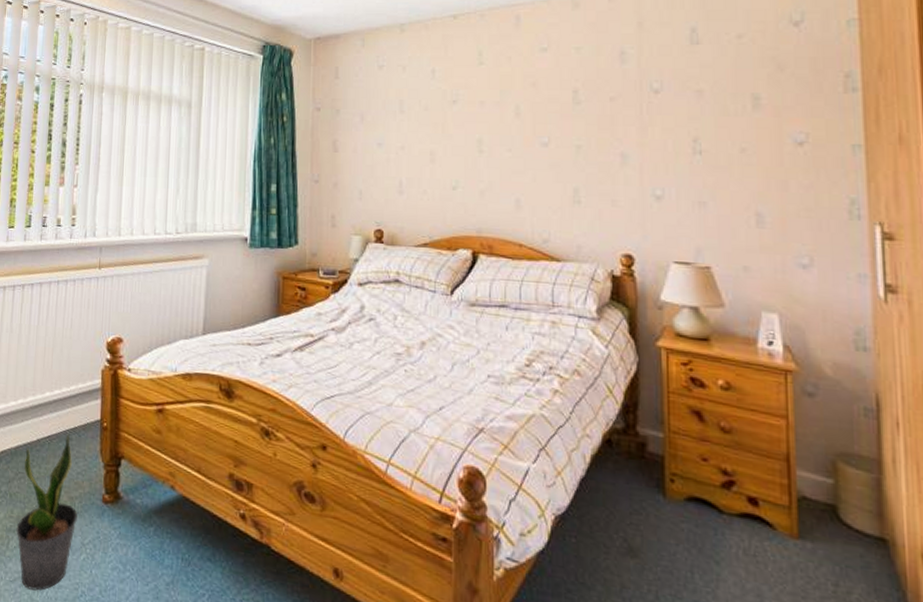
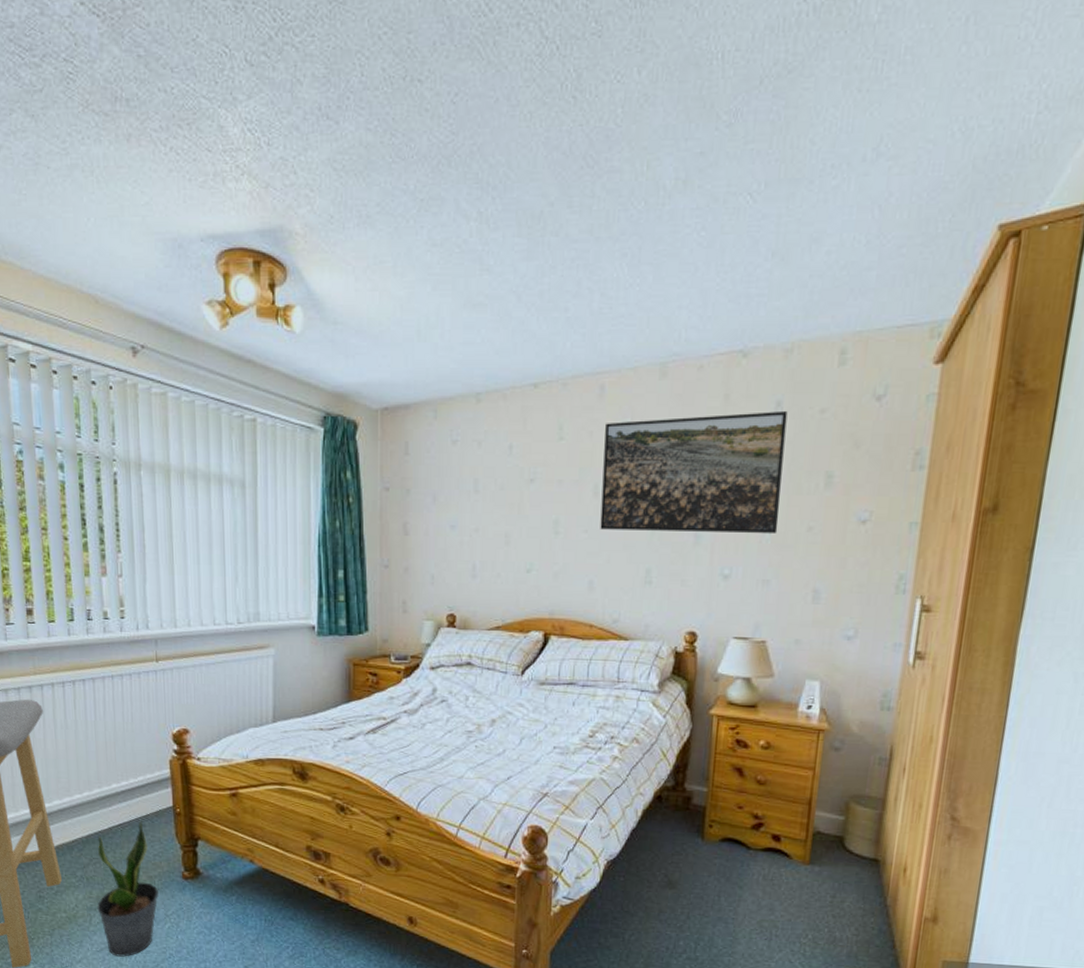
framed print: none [523,36,708,154] -> present [600,410,788,533]

